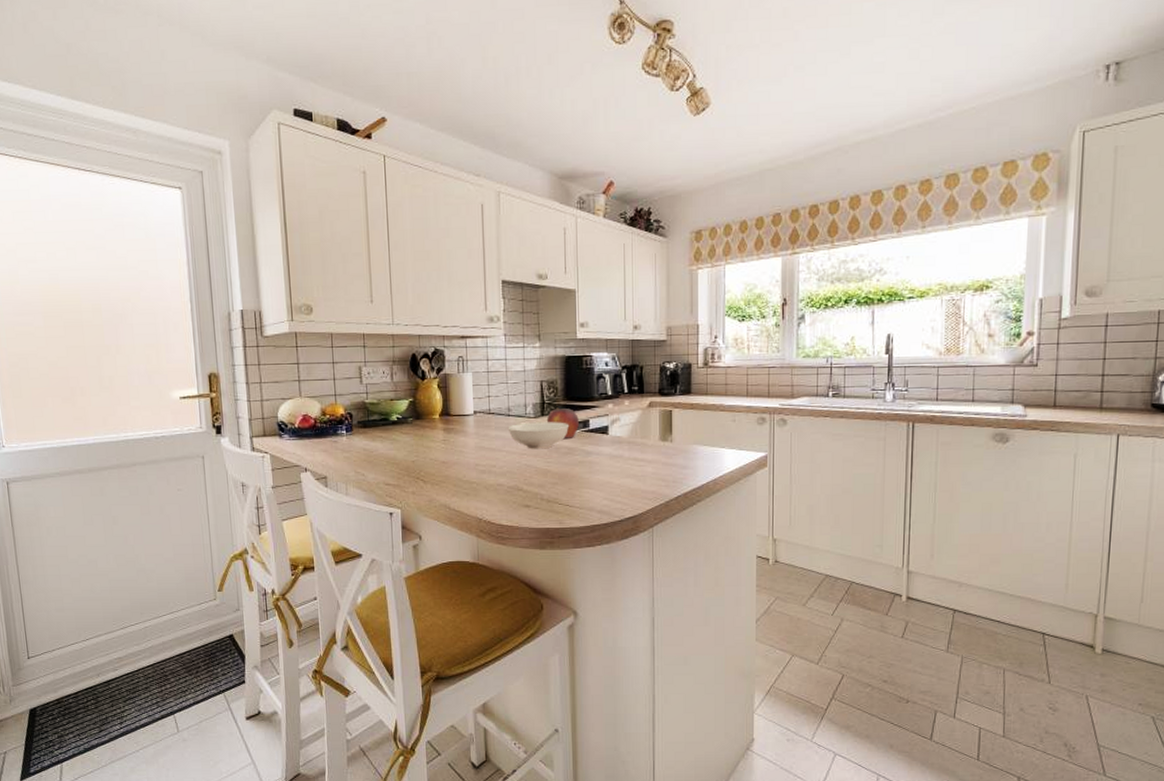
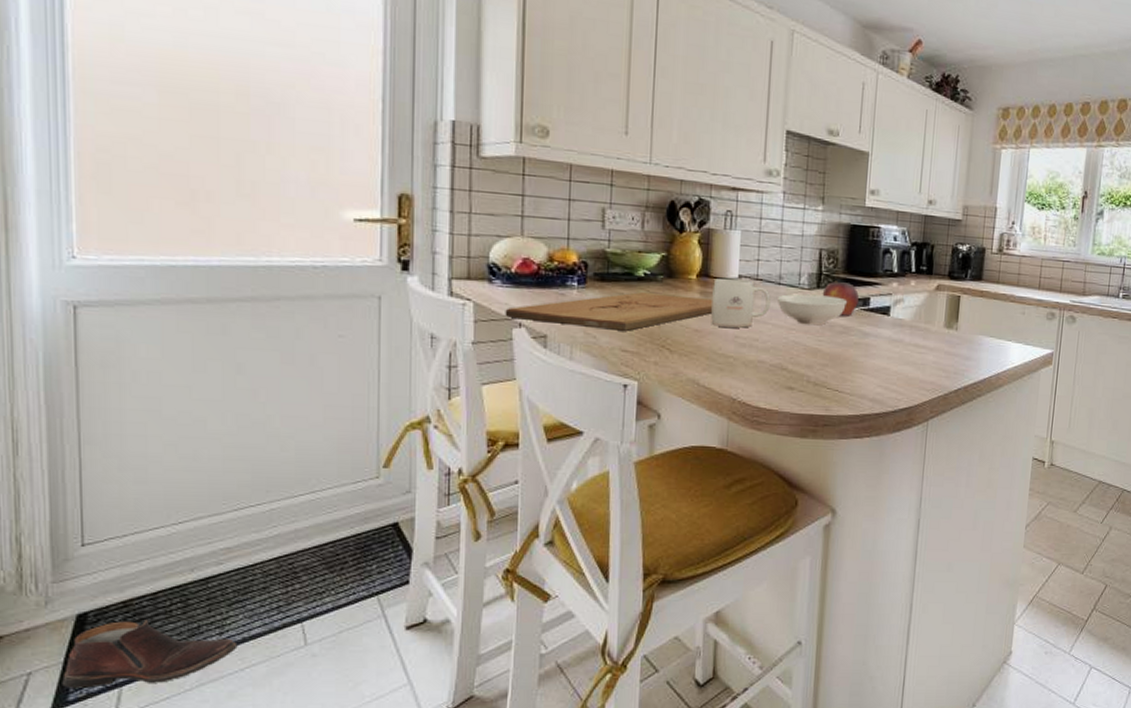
boot: none [25,713,133,763] -> present [62,620,238,688]
cutting board: none [293,433,456,468] -> present [505,292,713,331]
mug: none [452,414,503,457] -> present [710,277,771,328]

